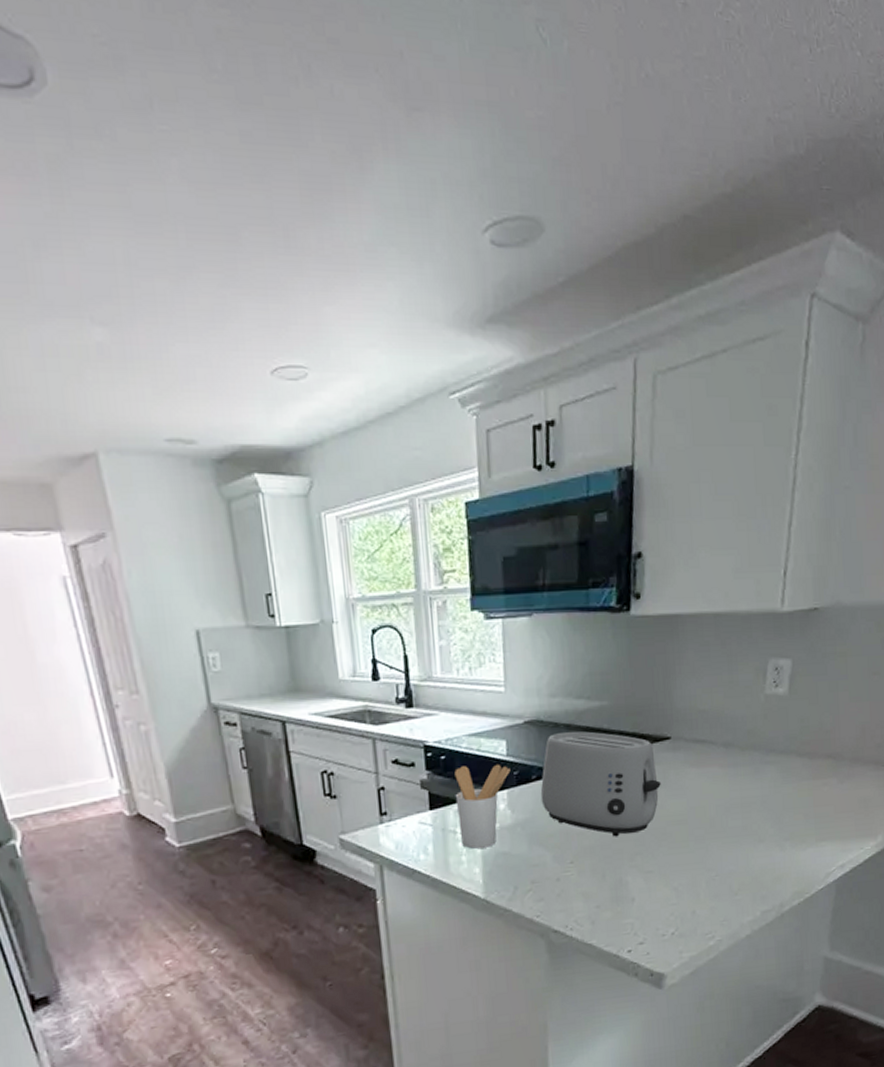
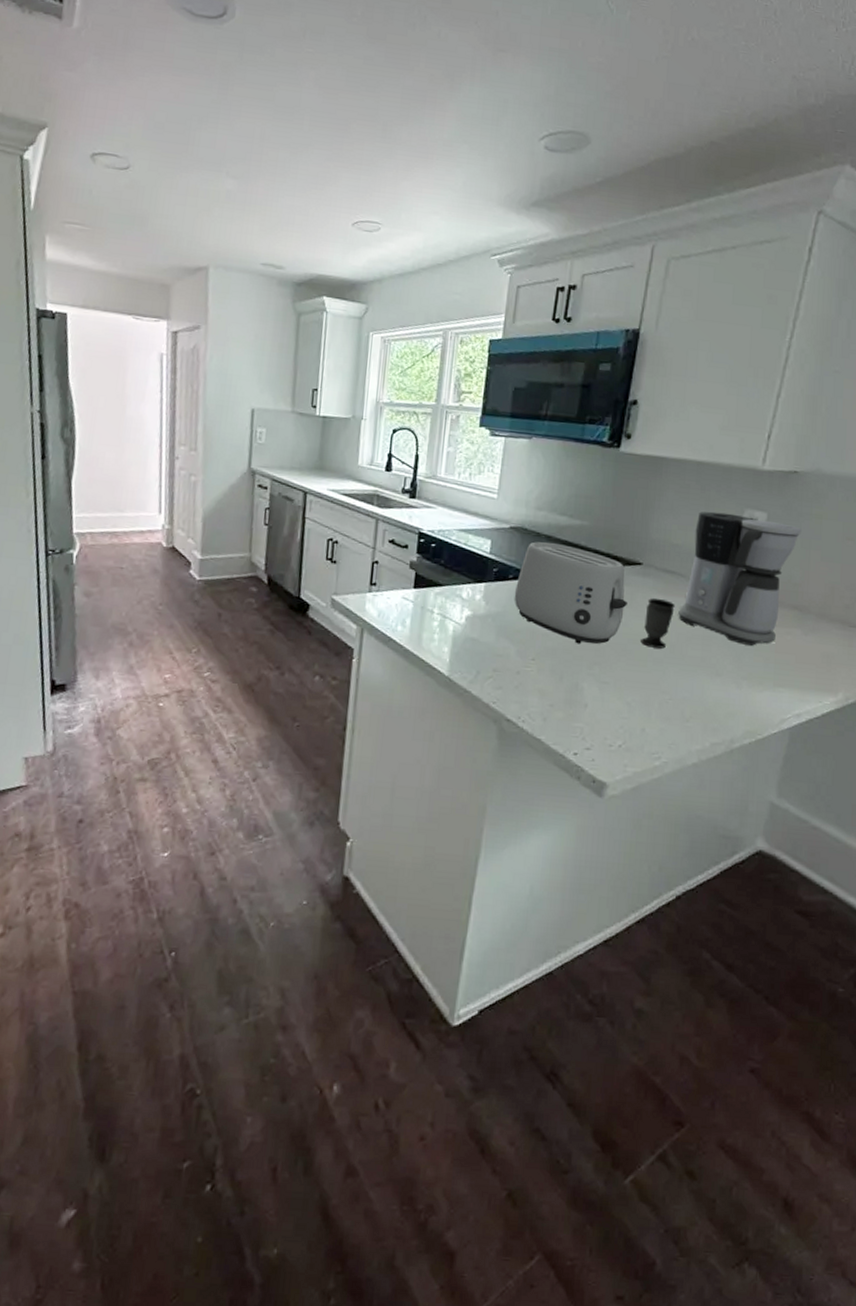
utensil holder: present [454,764,511,849] -> none [436,555,491,631]
cup: none [679,772,710,826] -> present [641,598,675,649]
coffee maker: none [714,666,828,805] -> present [678,511,801,646]

